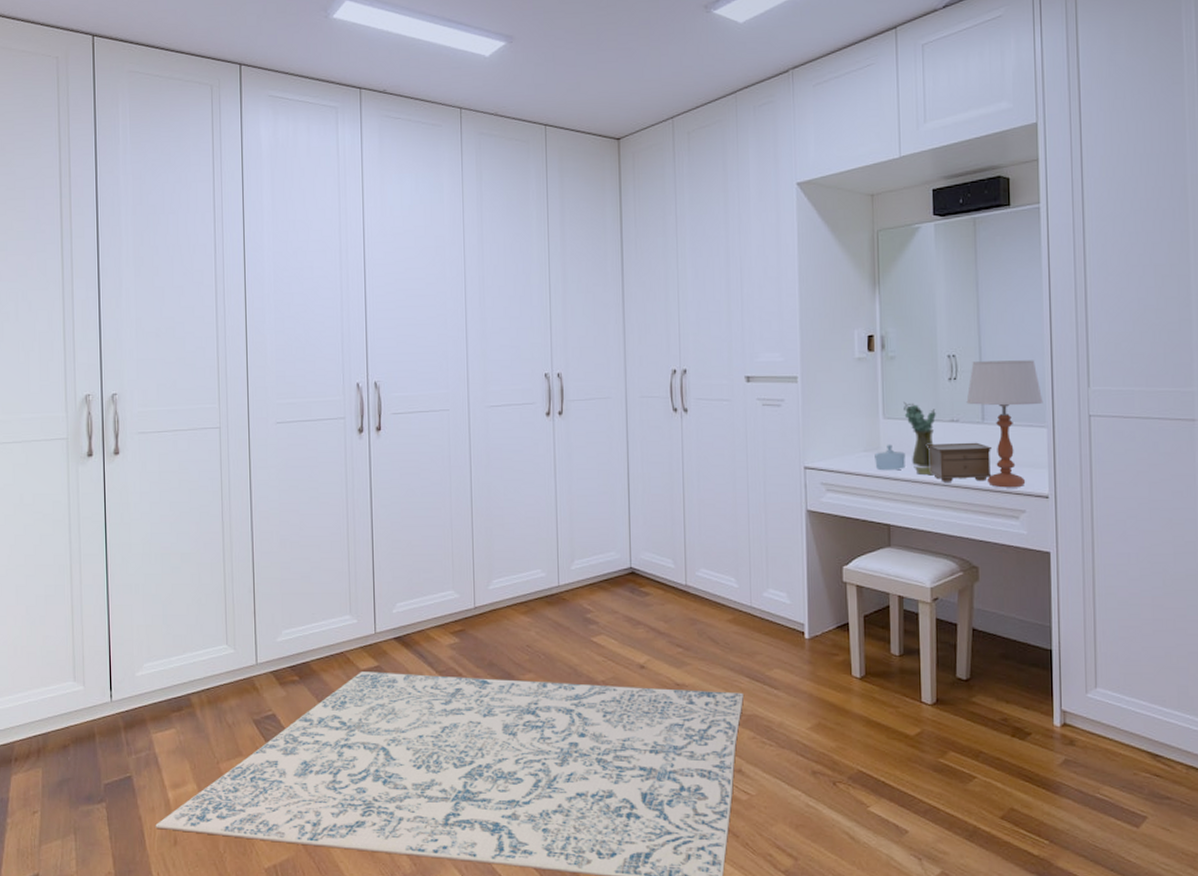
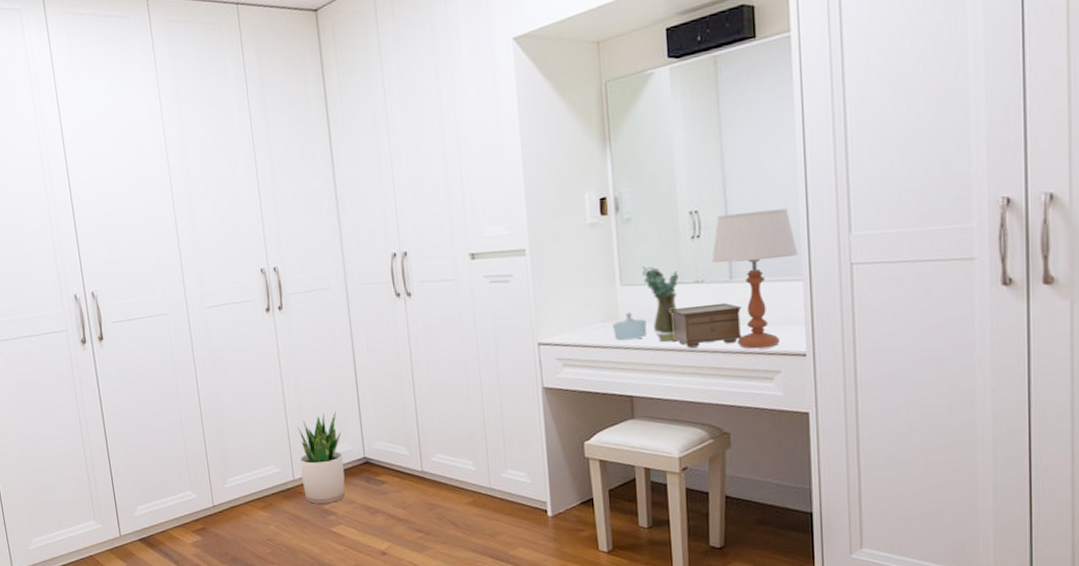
planter: none [567,520,610,613] -> present [298,412,346,504]

